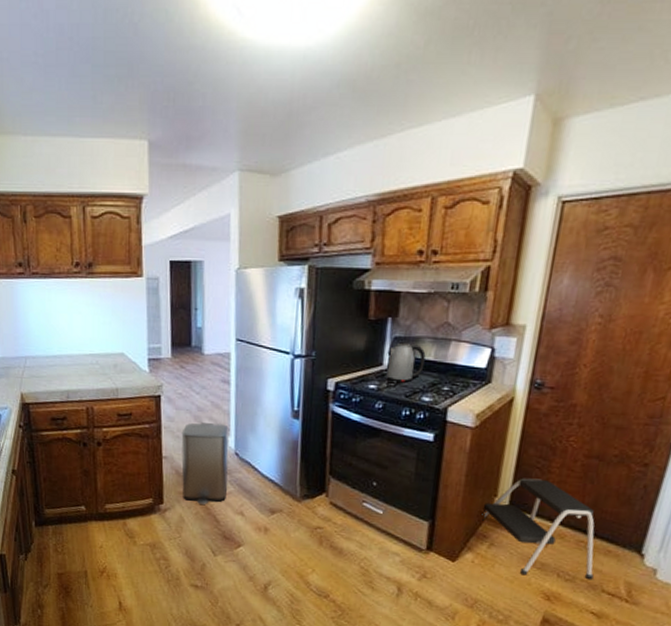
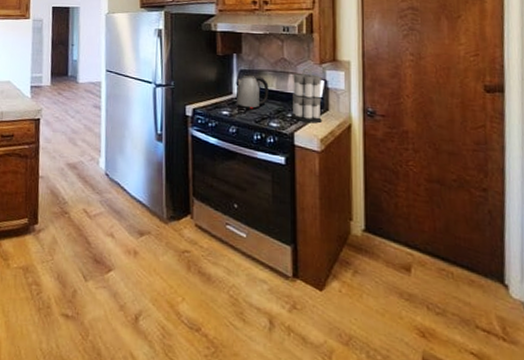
pedal bin: present [181,423,229,505] -> none [56,144,100,225]
spice rack: none [446,334,489,398] -> present [290,68,322,124]
step stool: present [482,478,595,580] -> none [341,201,464,314]

